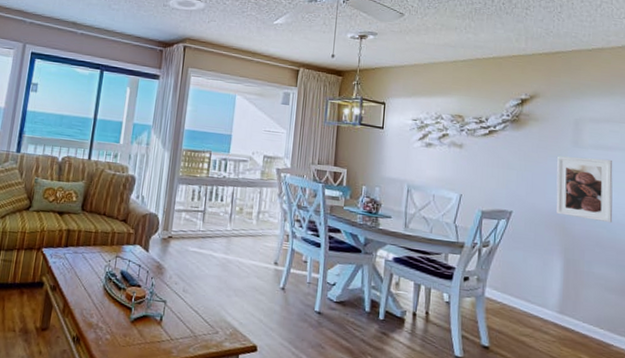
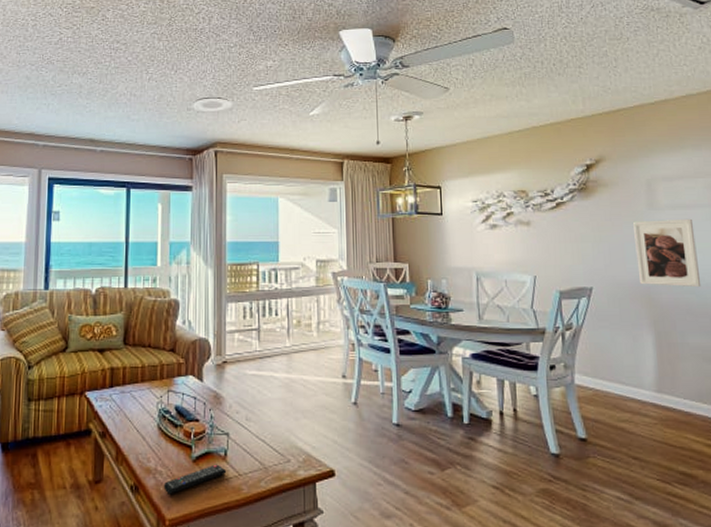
remote control: none [102,327,161,349] -> present [163,464,227,494]

